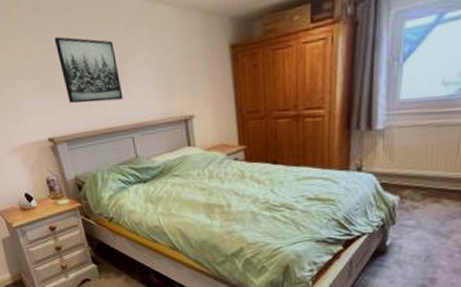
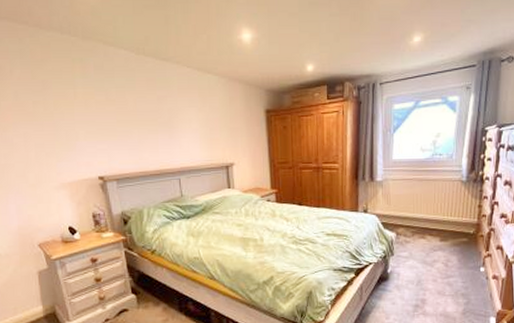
wall art: present [54,36,123,103] -> none [113,91,173,148]

